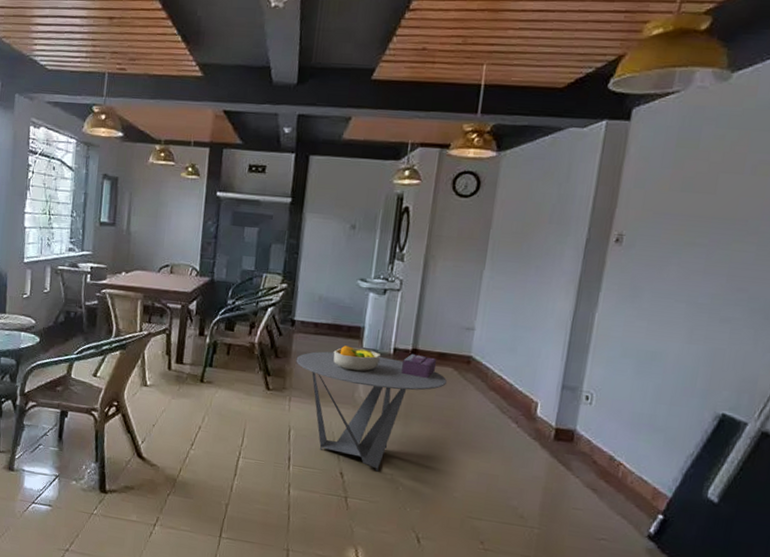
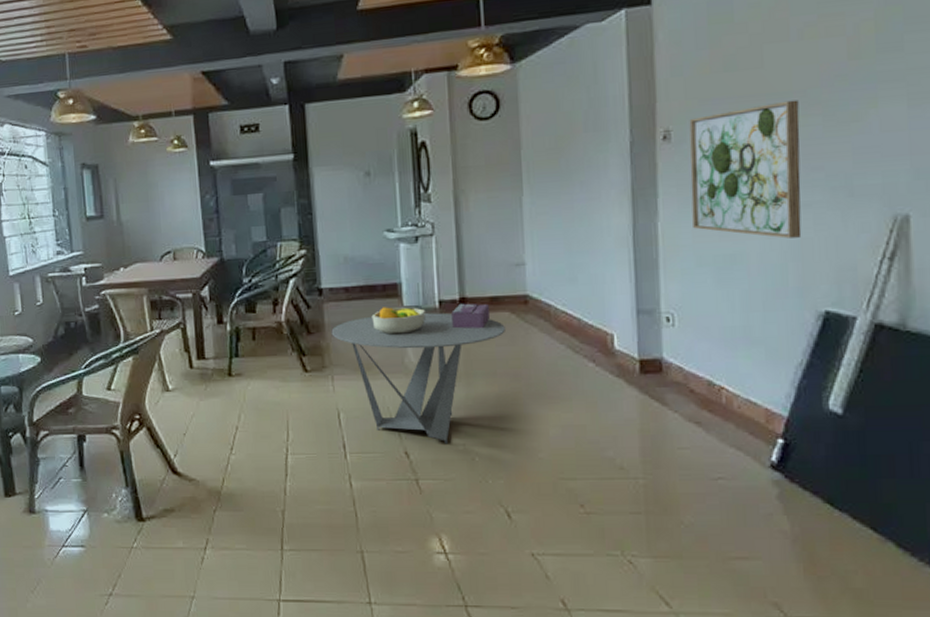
wall art: none [625,226,740,347] -> present [689,100,802,239]

